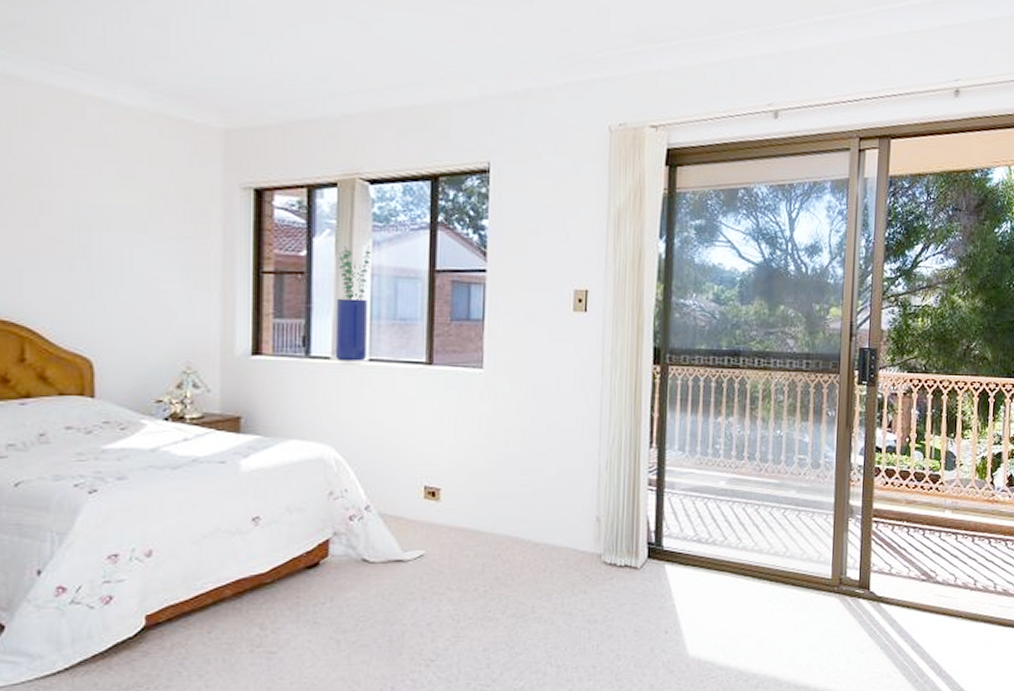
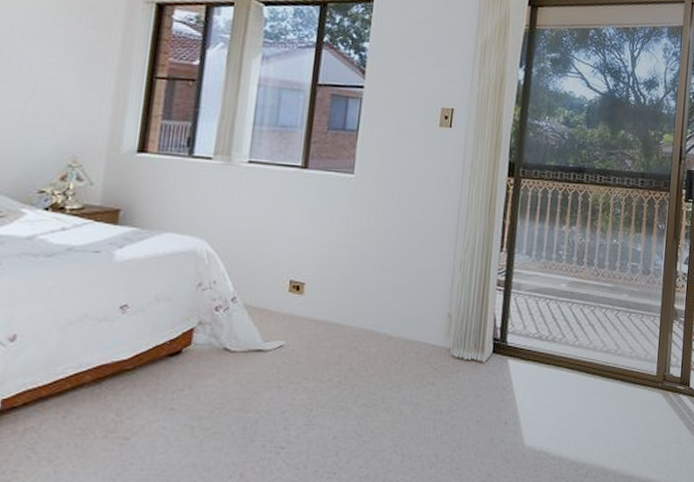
vase: present [335,245,371,362] -> none [216,58,260,163]

